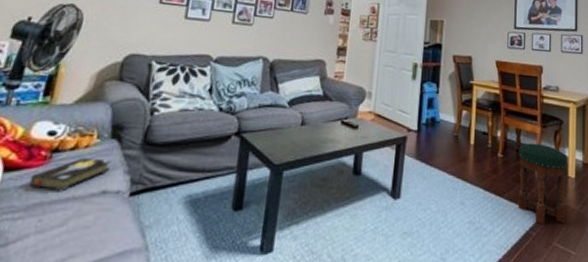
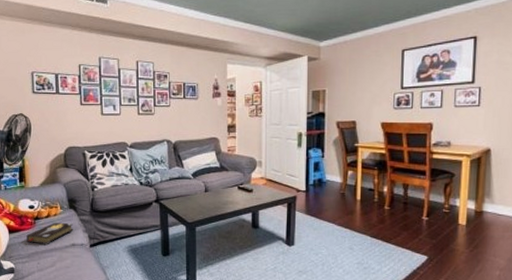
stool: present [518,143,568,225] -> none [405,196,459,265]

